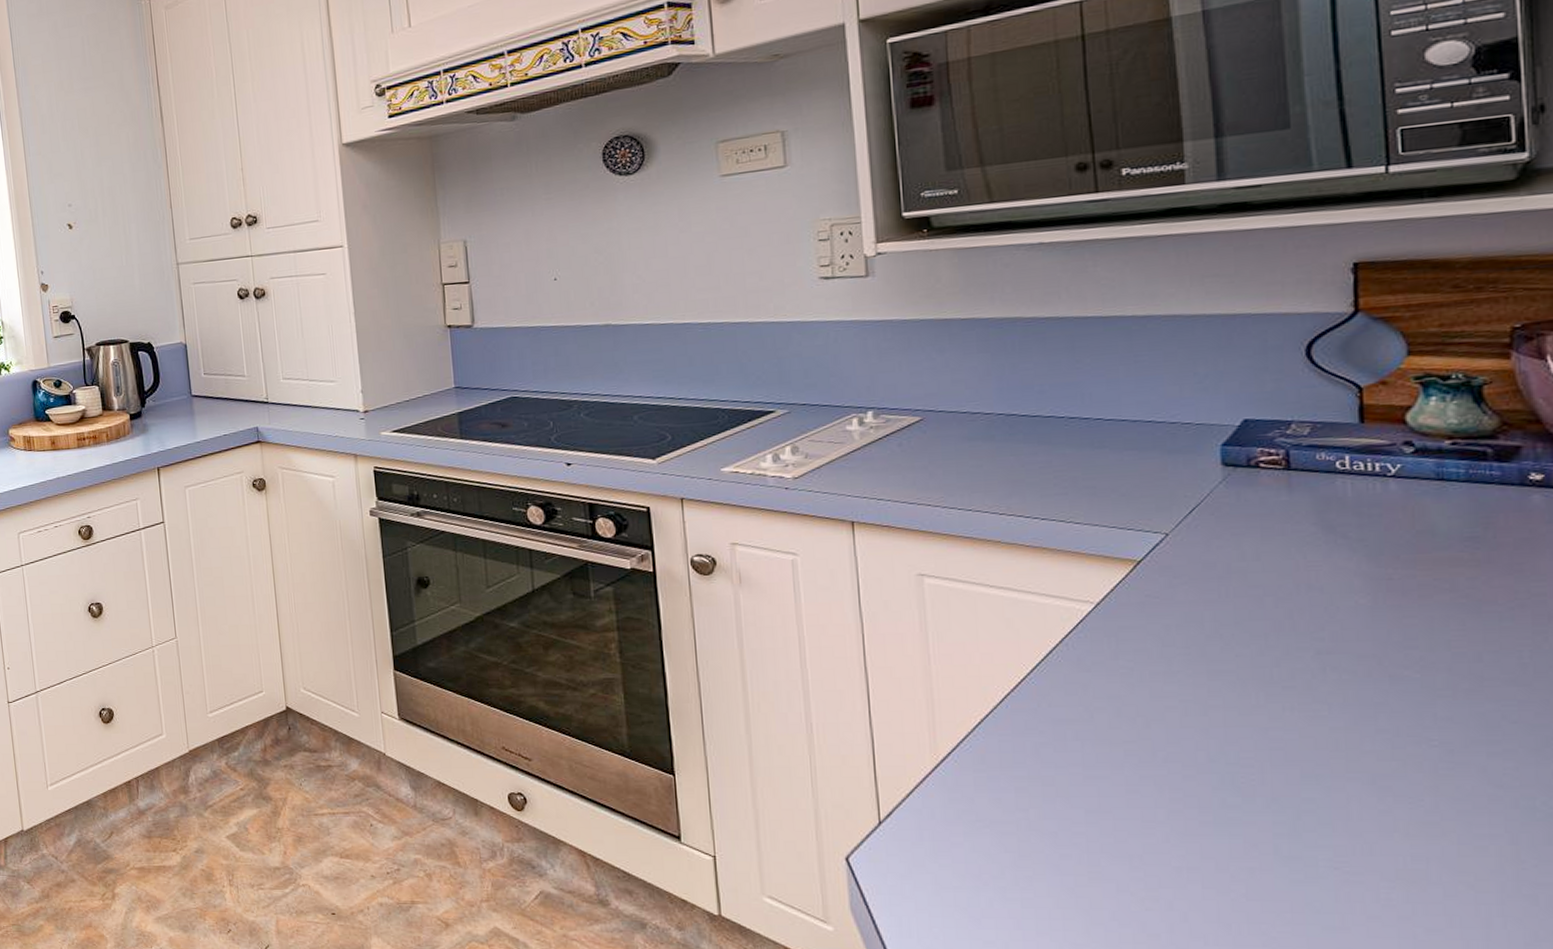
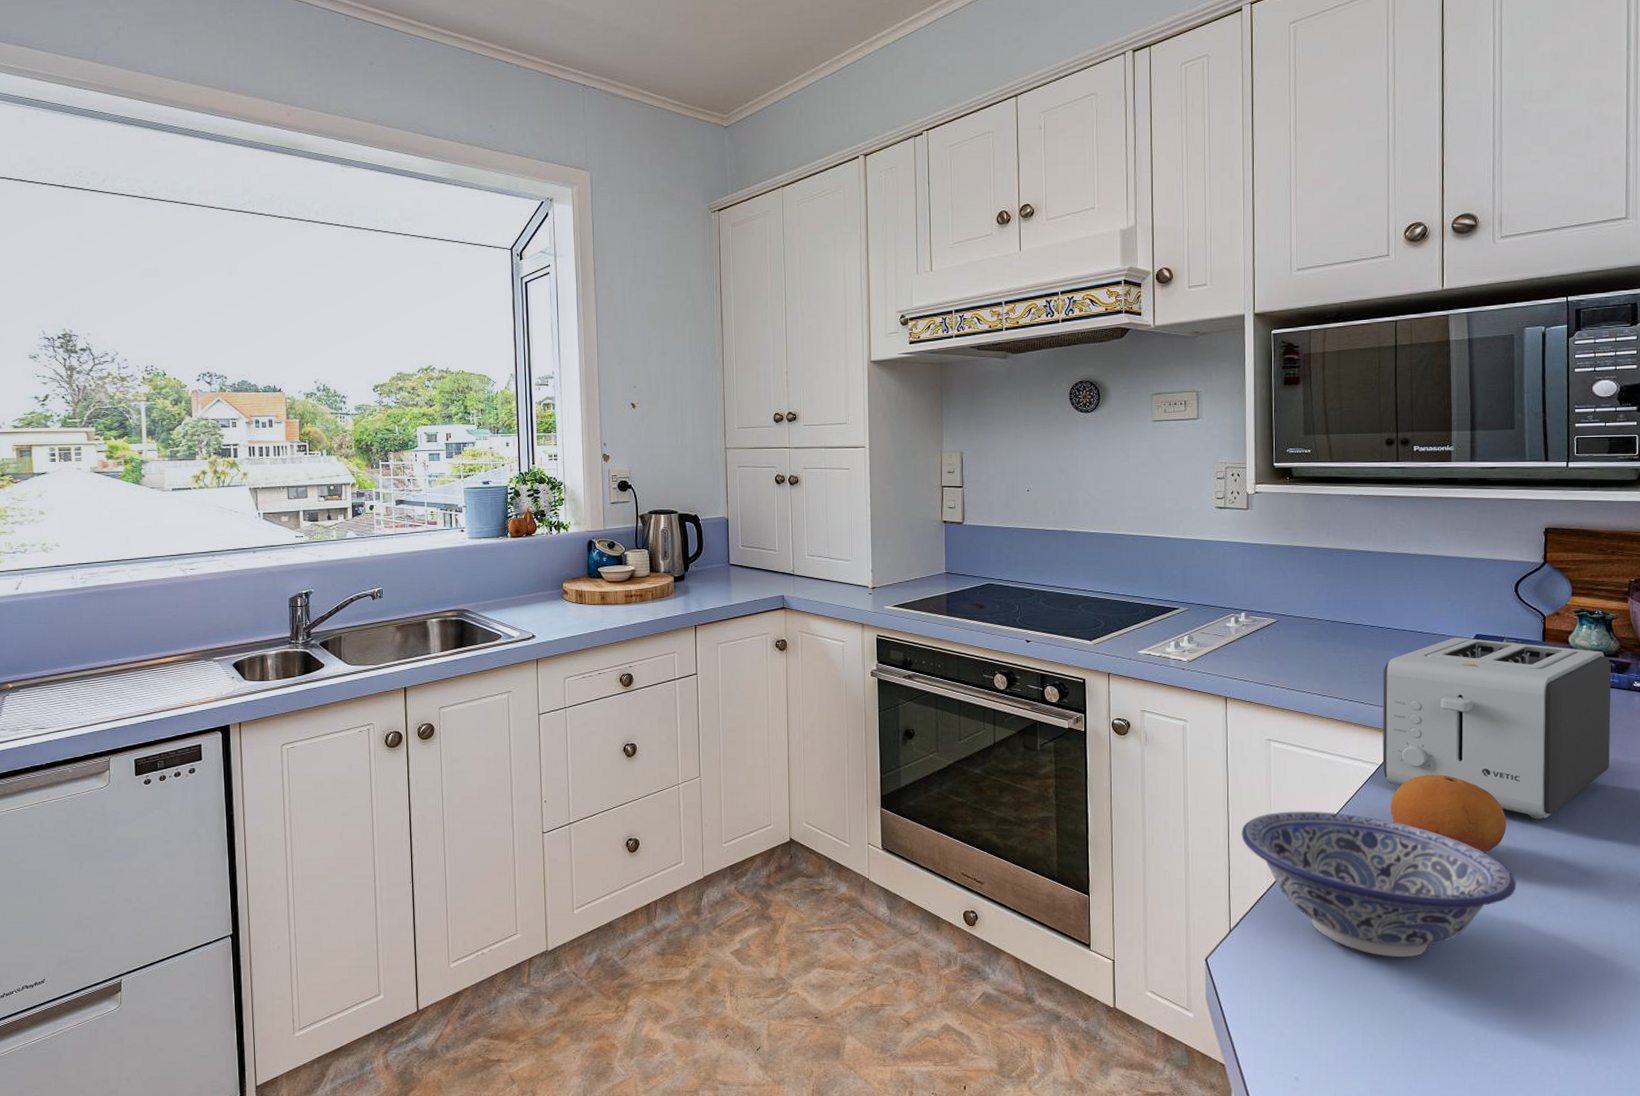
bowl: none [887,667,1338,863] -> present [1241,811,1517,958]
toaster: none [1092,425,1492,674] -> present [1382,637,1611,819]
fruit: none [1117,614,1314,721] -> present [1390,774,1506,853]

